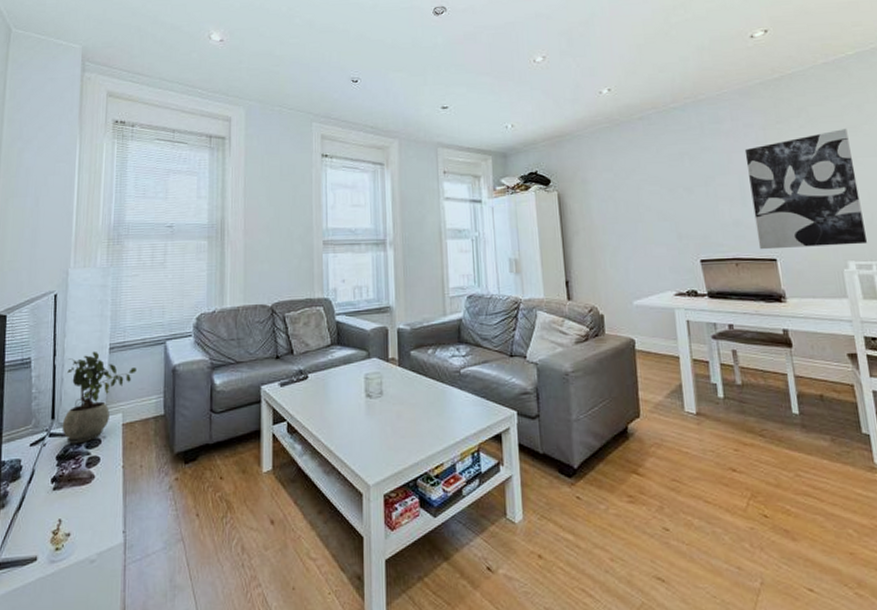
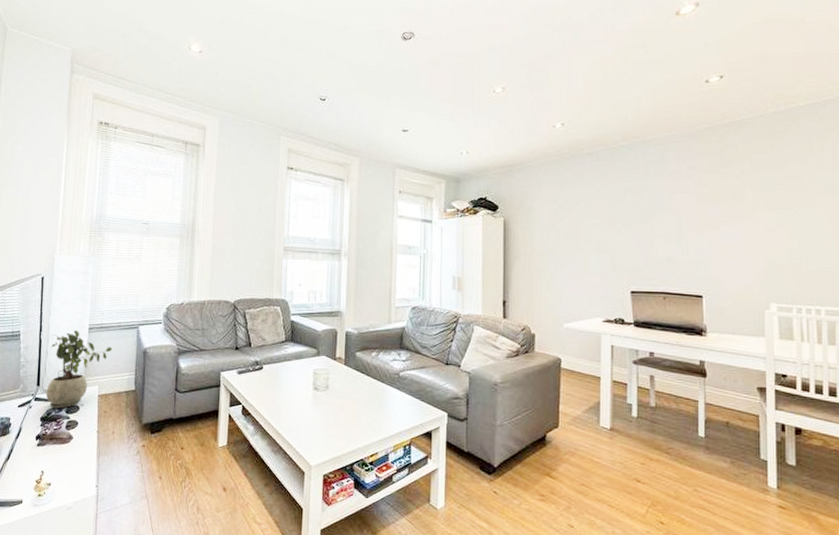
wall art: present [744,129,868,250] -> none [685,178,792,289]

